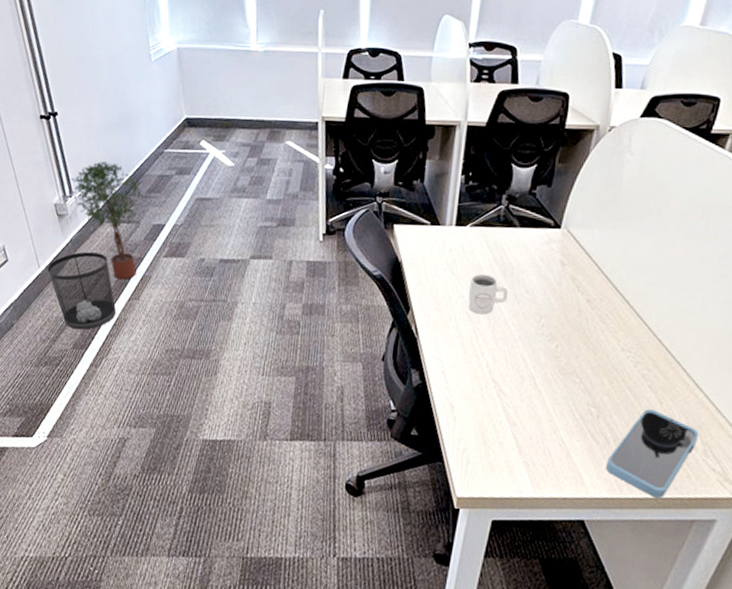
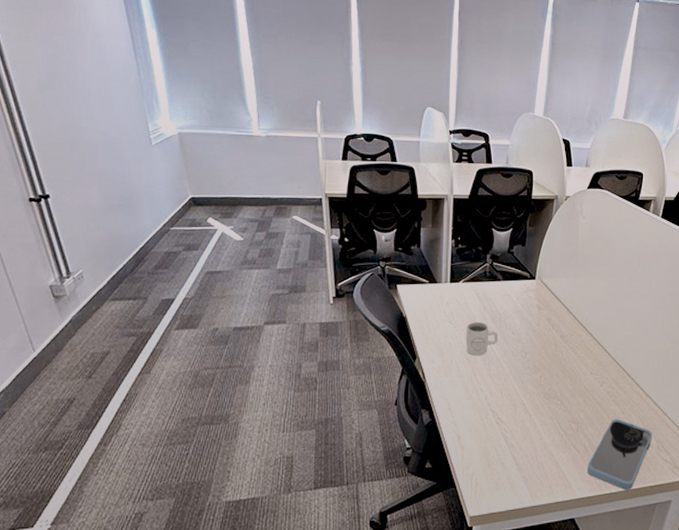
waste bin: present [46,252,117,330] -> none [43,331,126,410]
potted tree: present [71,161,142,279] -> none [67,241,149,355]

